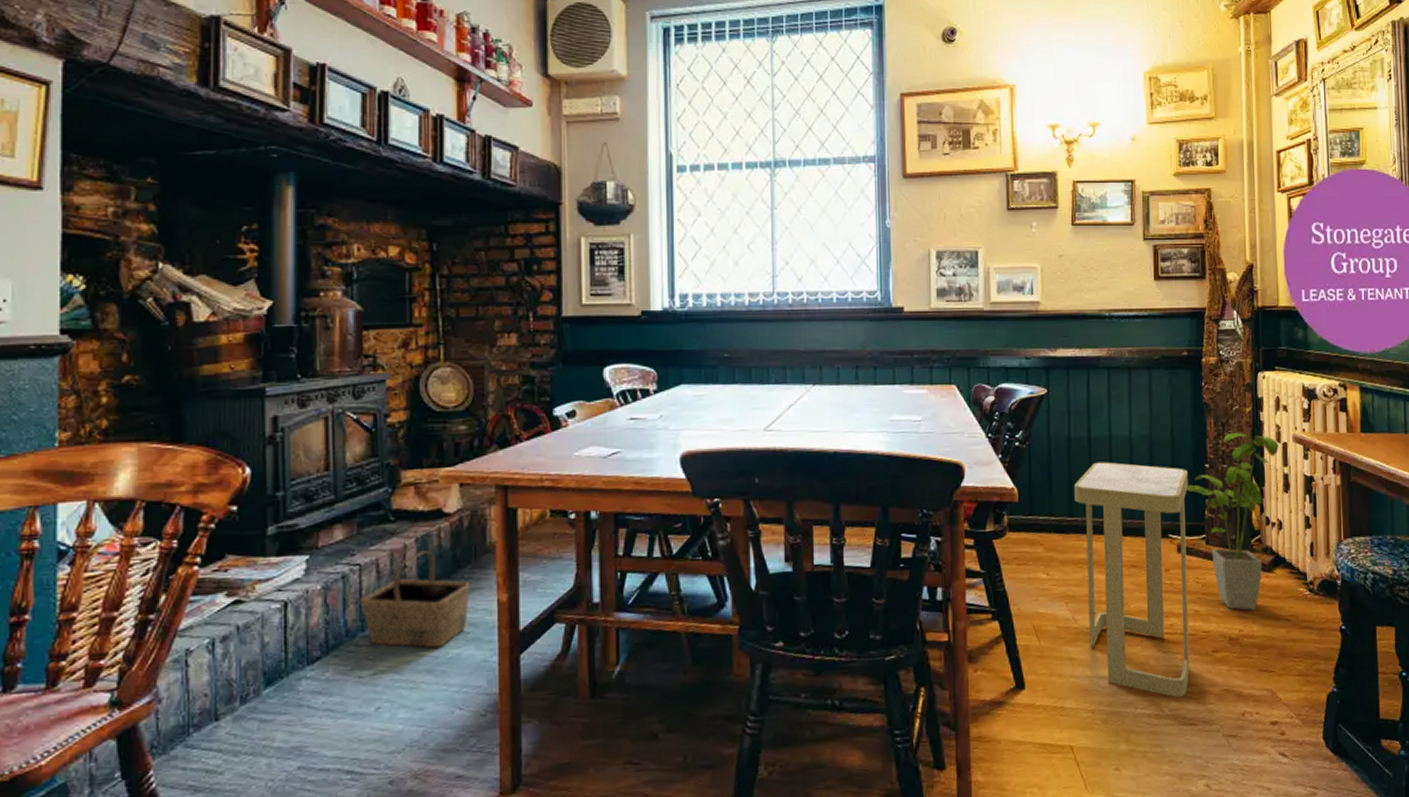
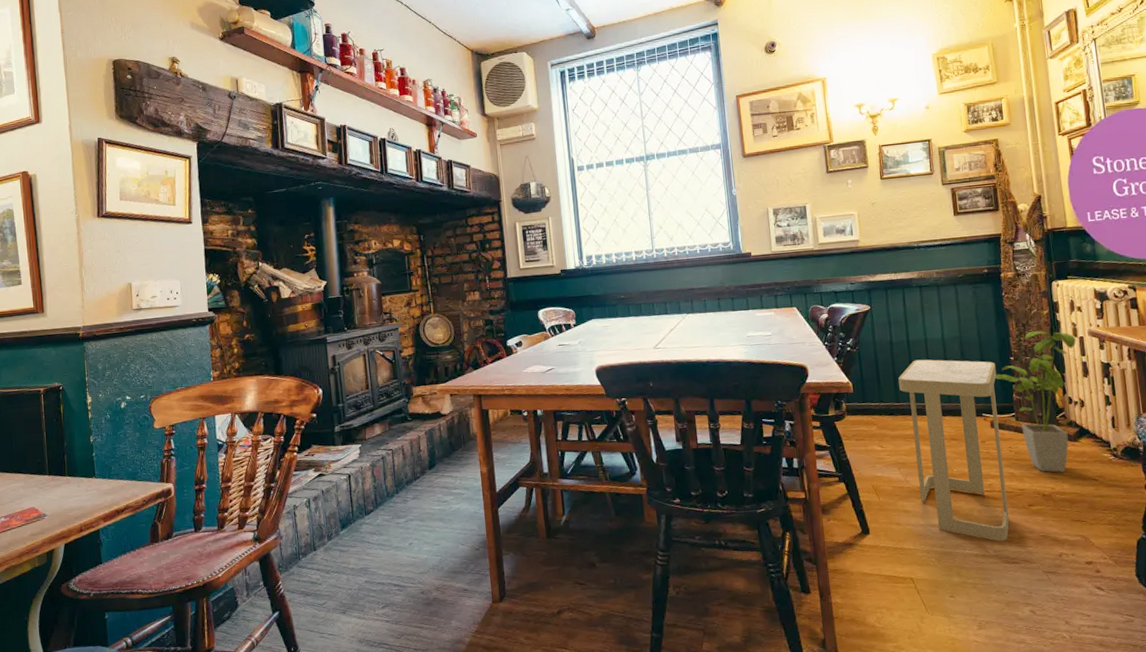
basket: present [359,551,471,648] -> none [394,439,463,504]

